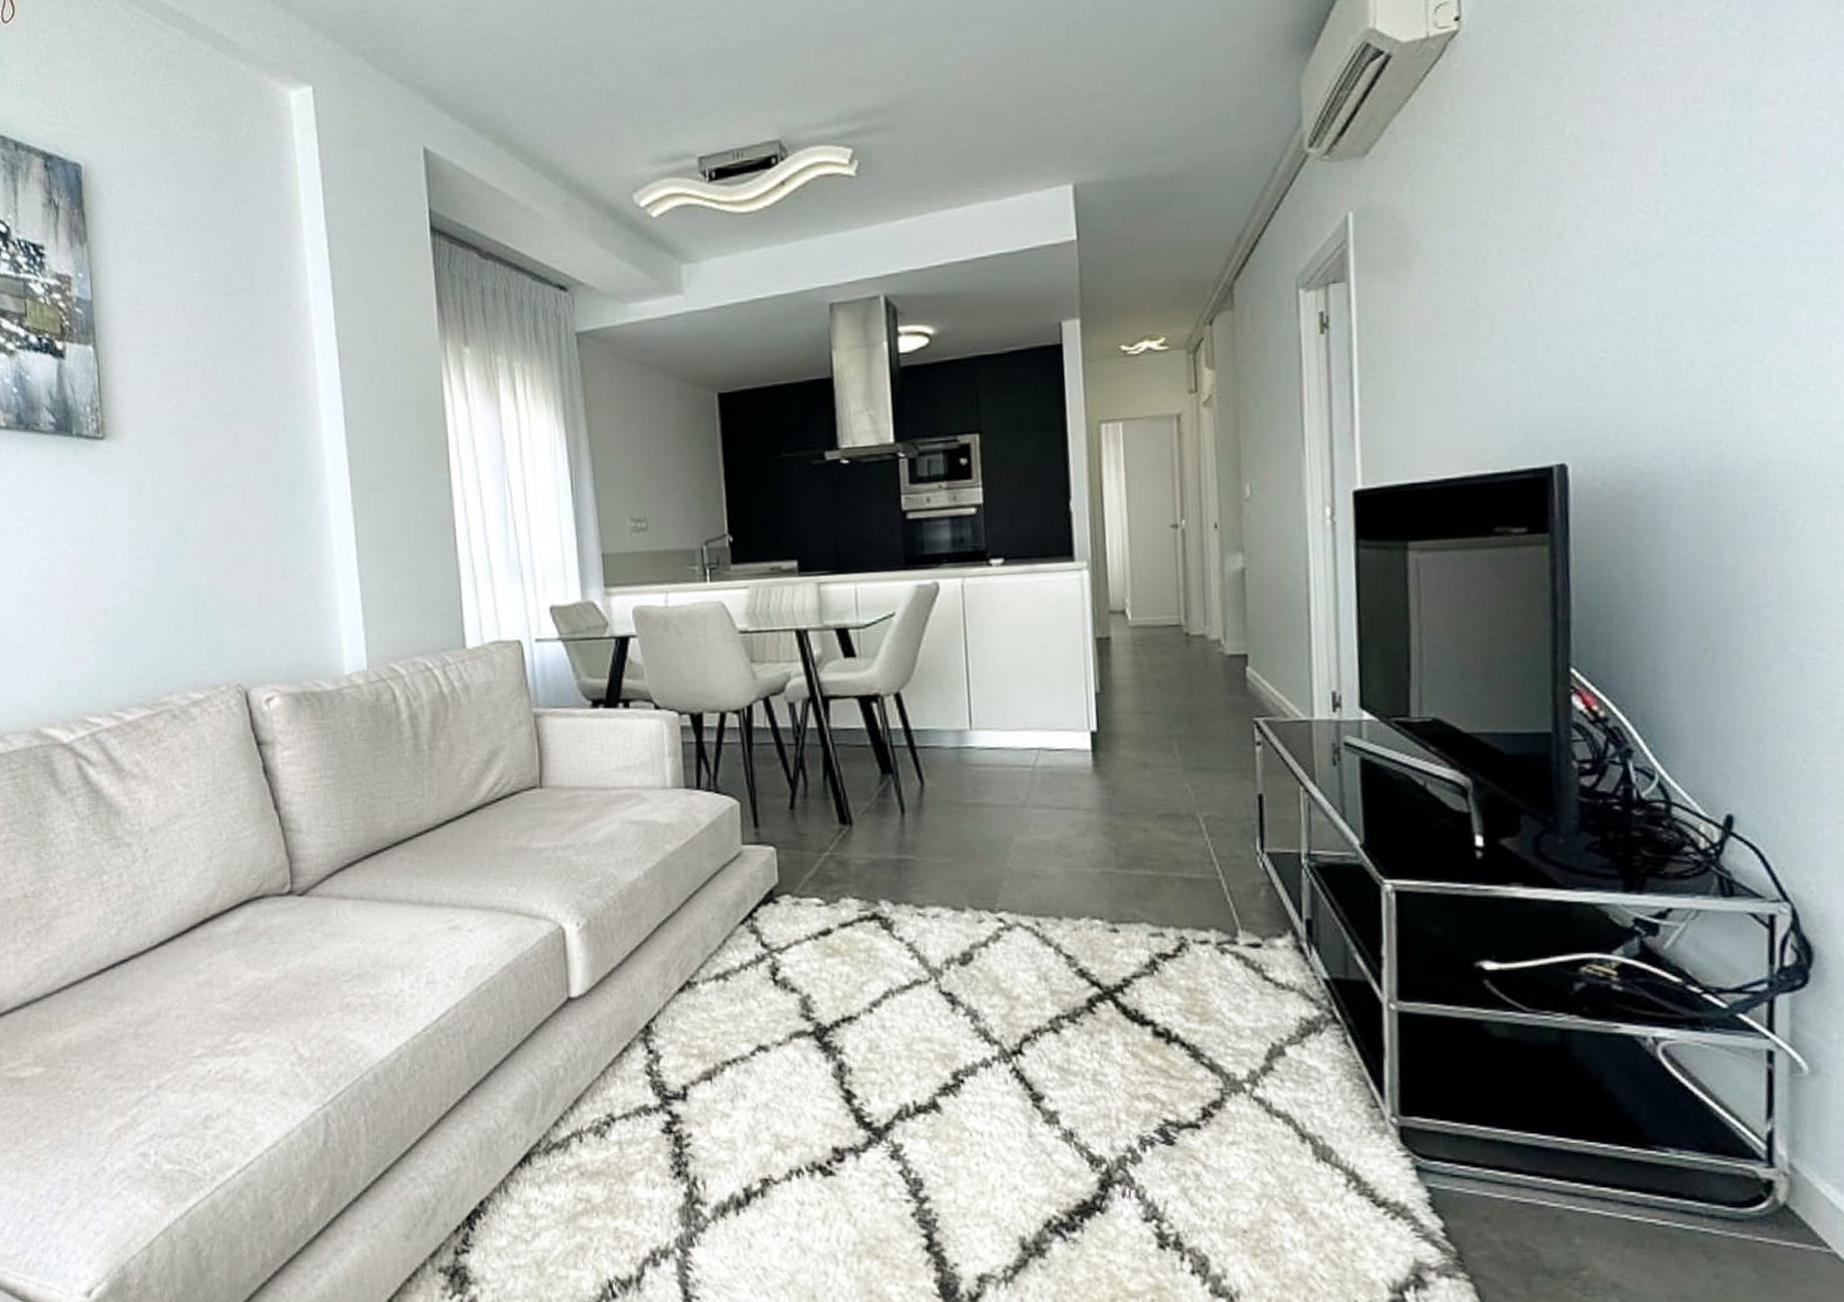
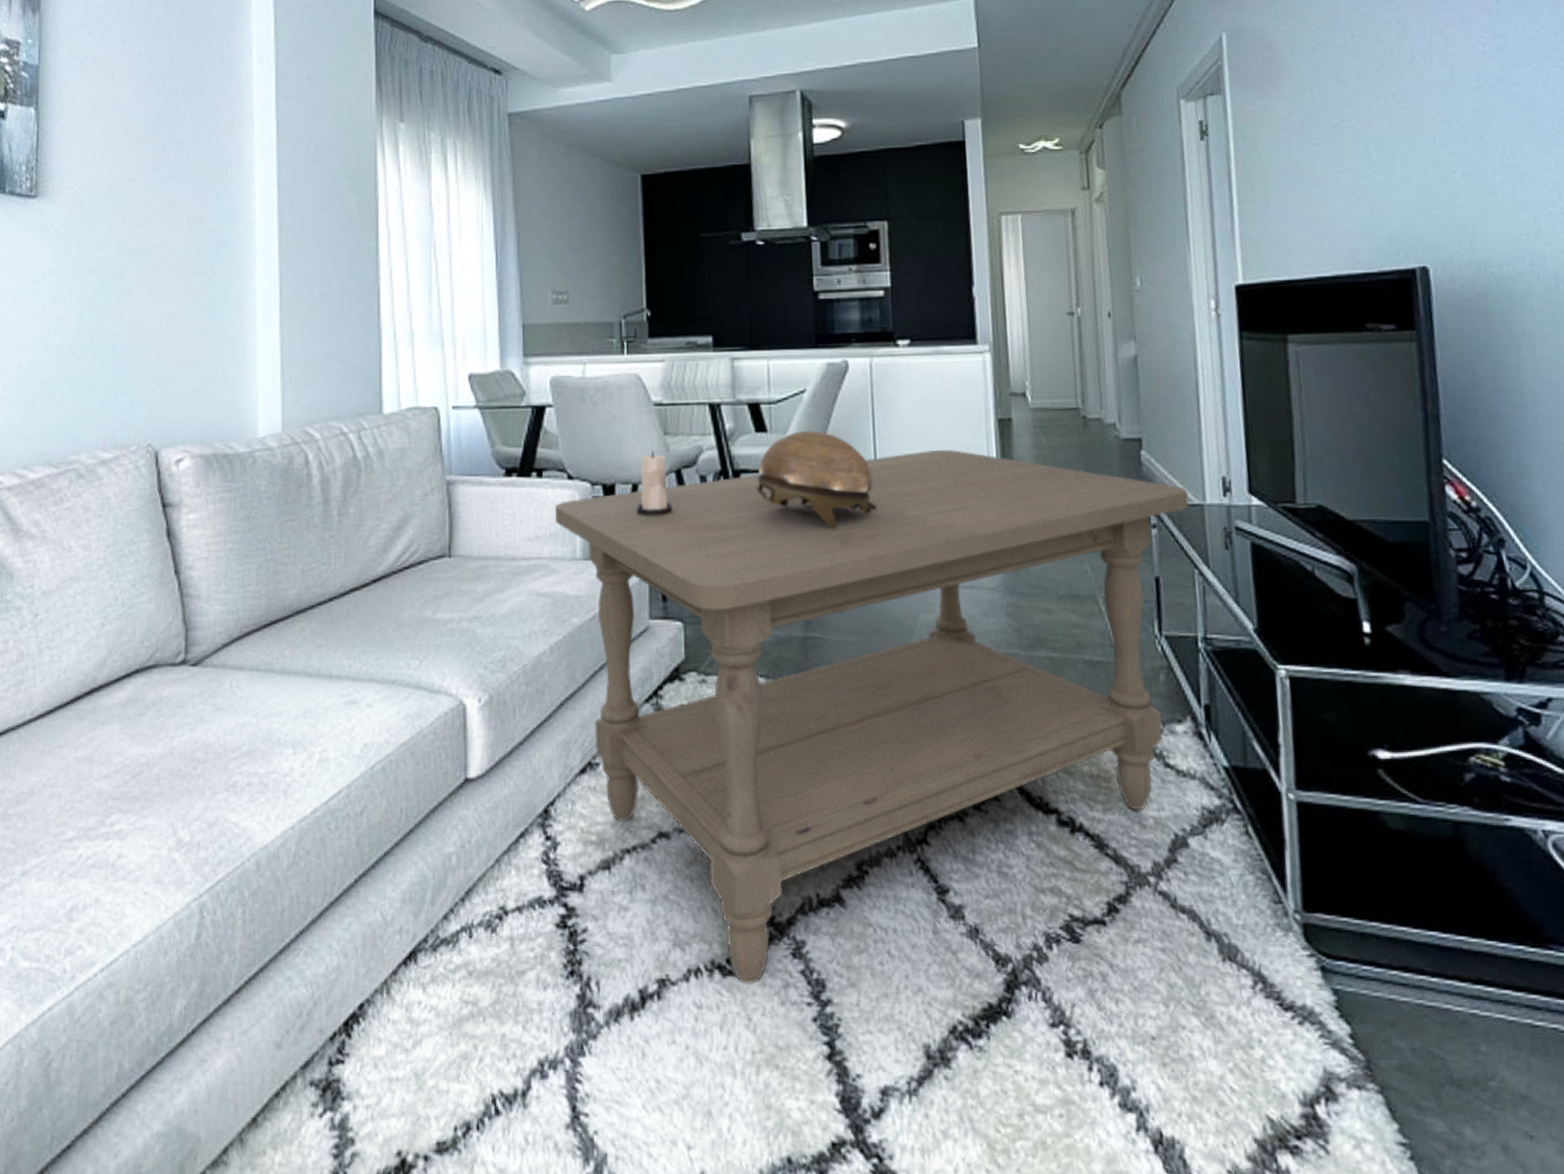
coffee table: none [642,670,1296,1183] -> present [554,449,1189,984]
candle: none [725,679,762,744] -> present [636,451,673,516]
decorative bowl: none [845,654,971,754] -> present [756,430,878,530]

